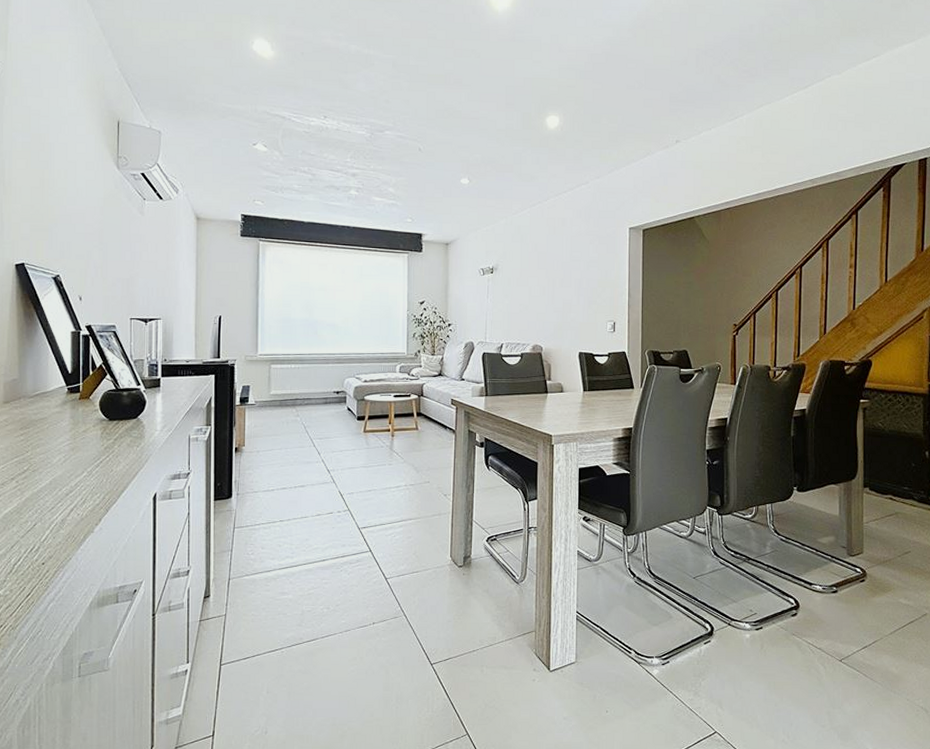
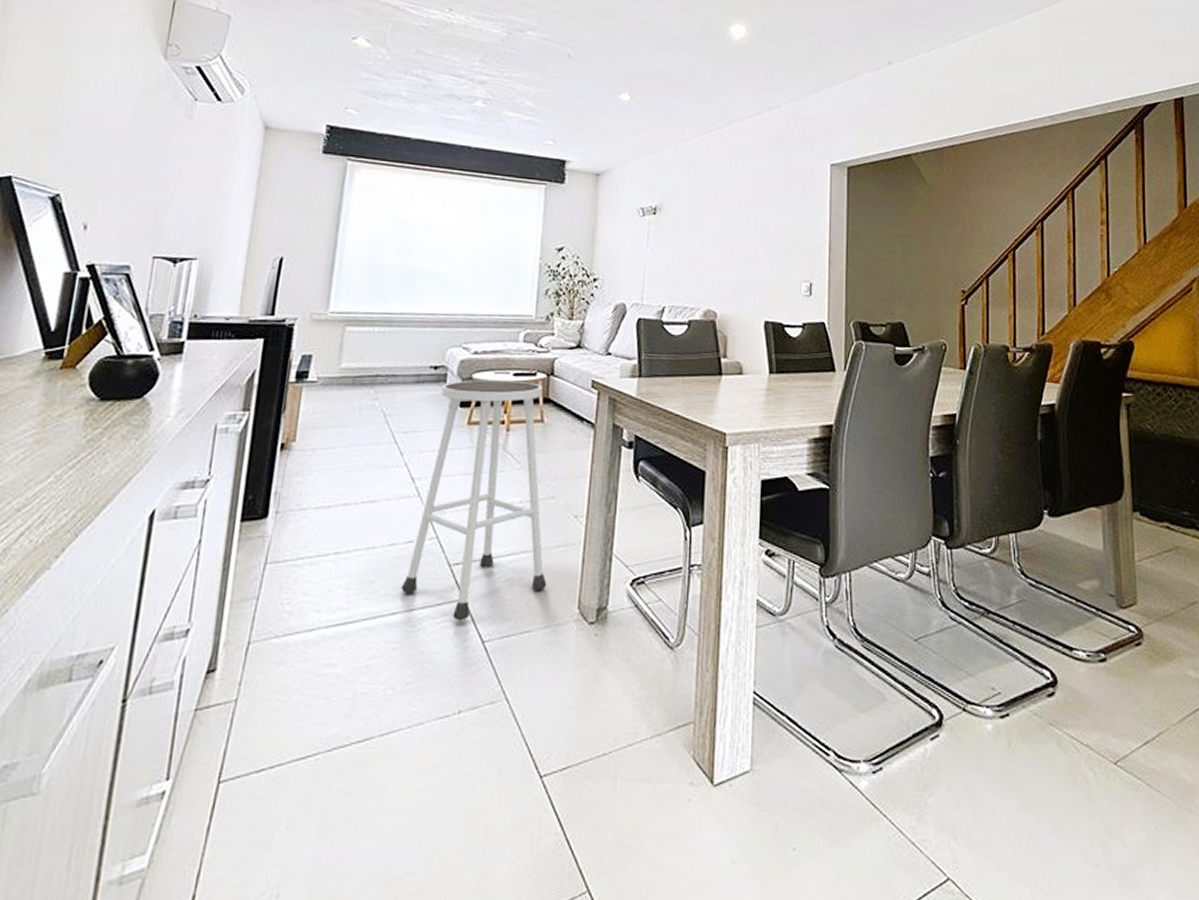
stool: none [327,400,428,565] -> present [400,380,547,621]

